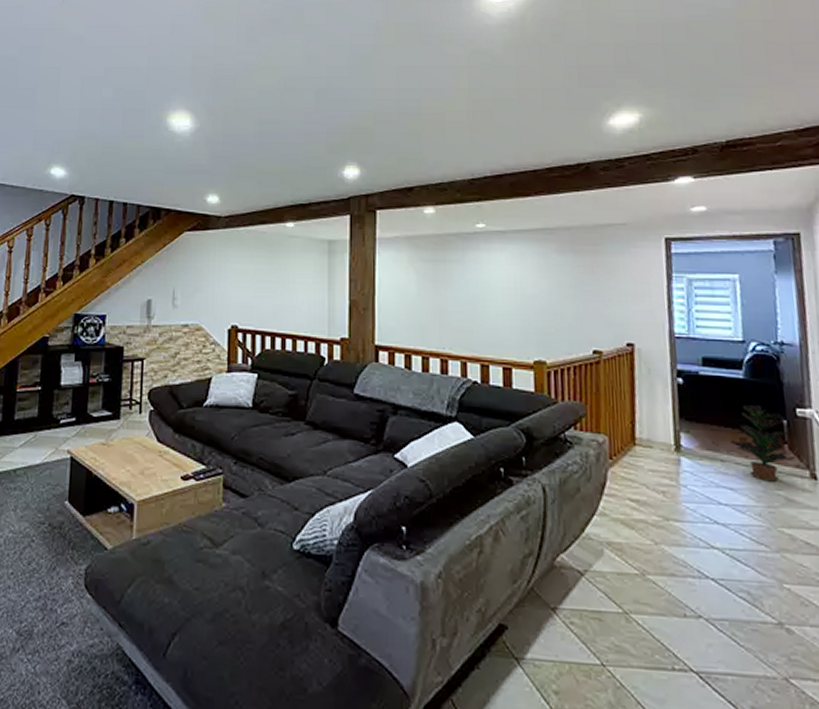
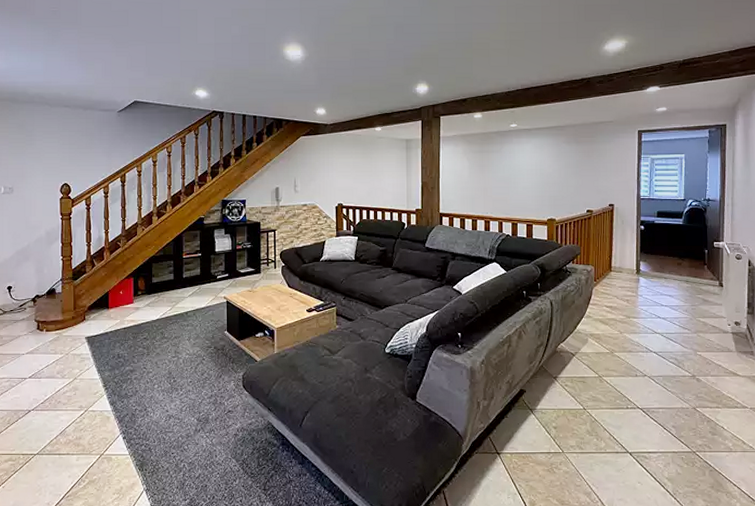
potted plant: present [731,405,795,482] -> none [672,241,710,290]

